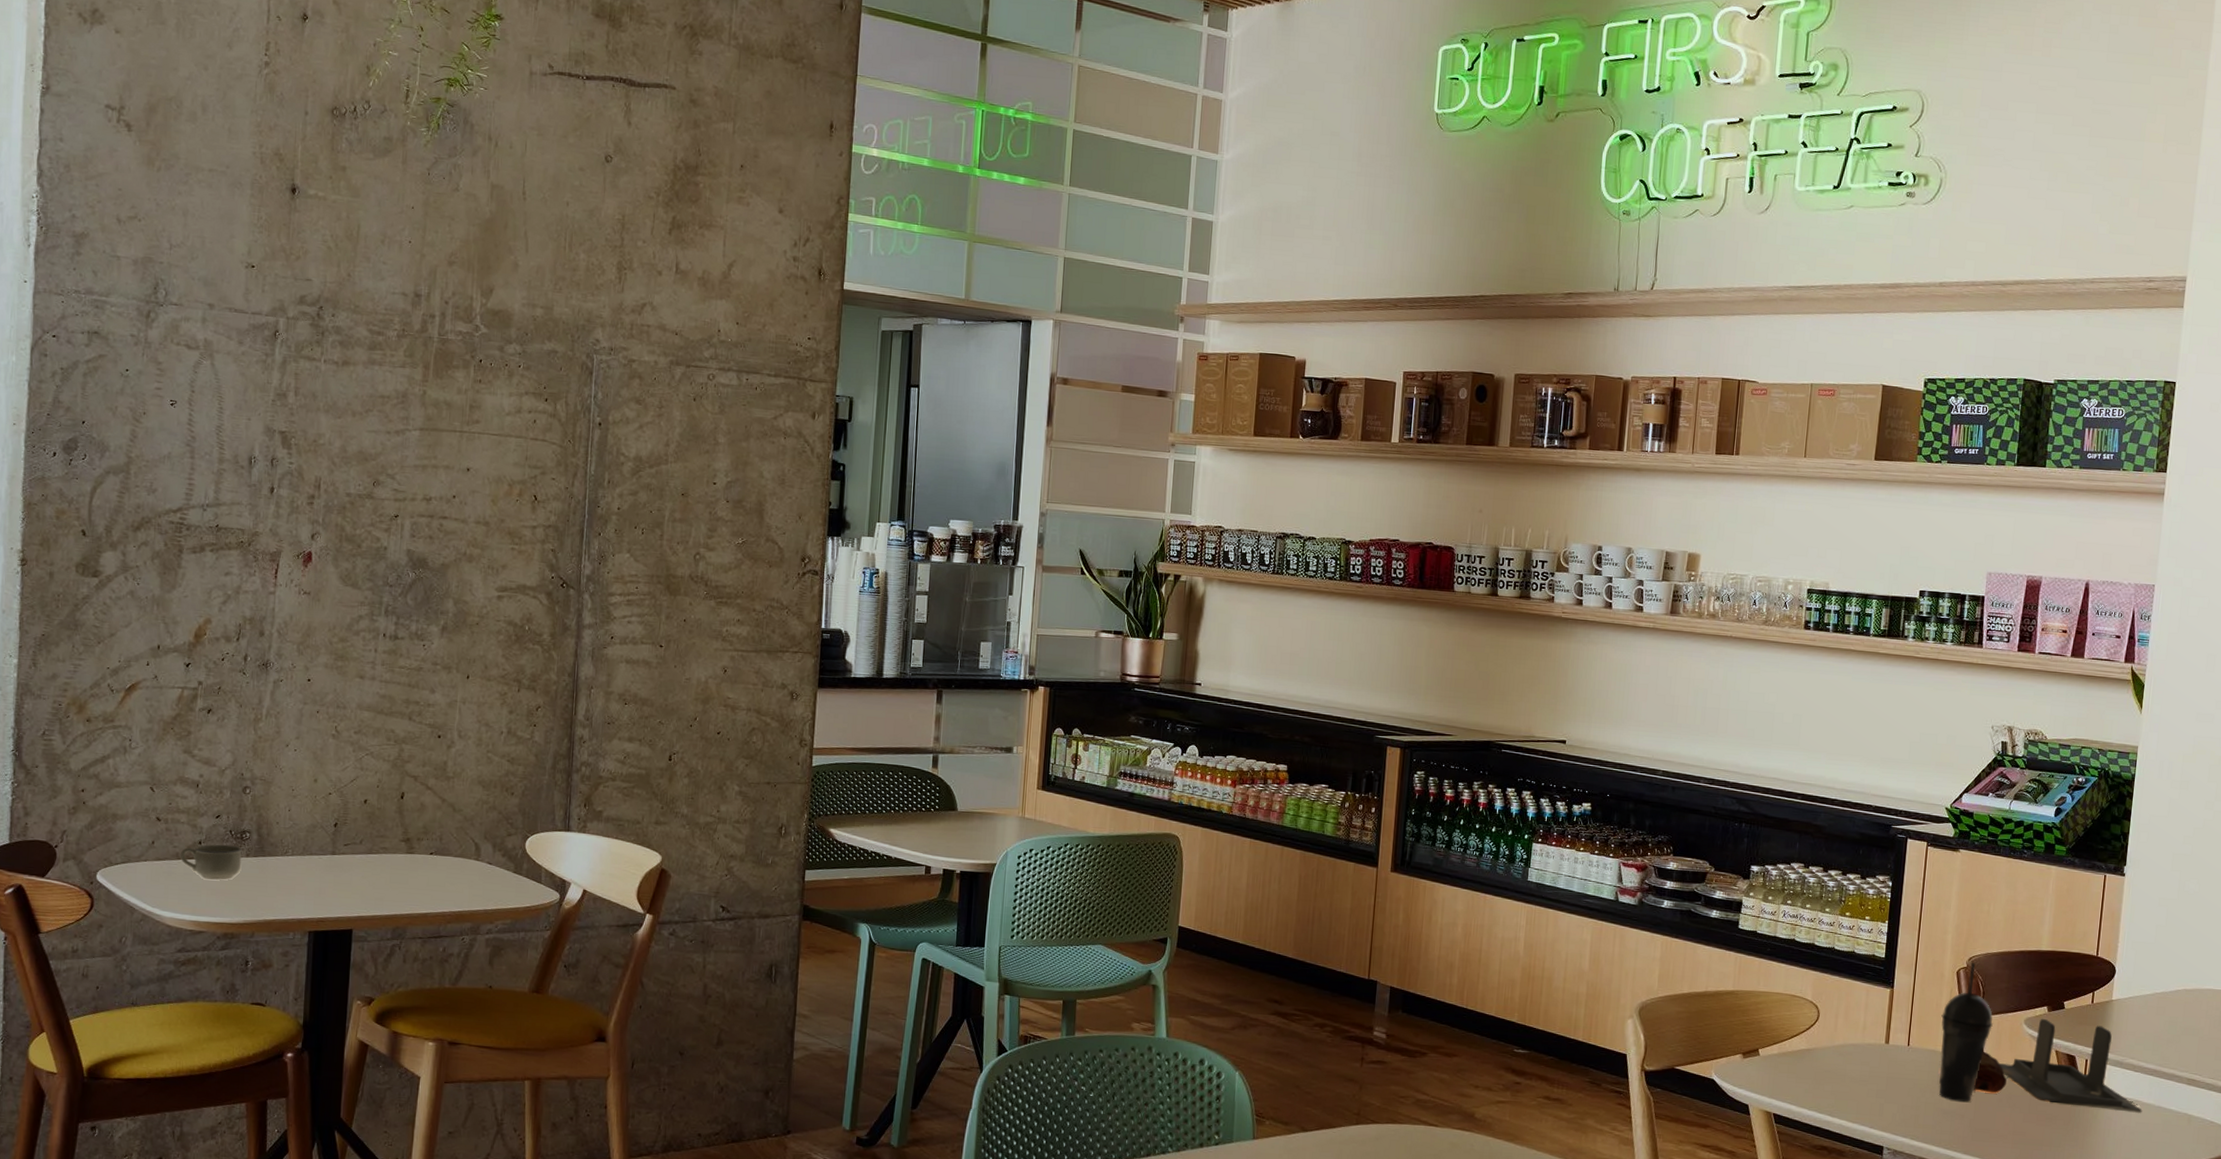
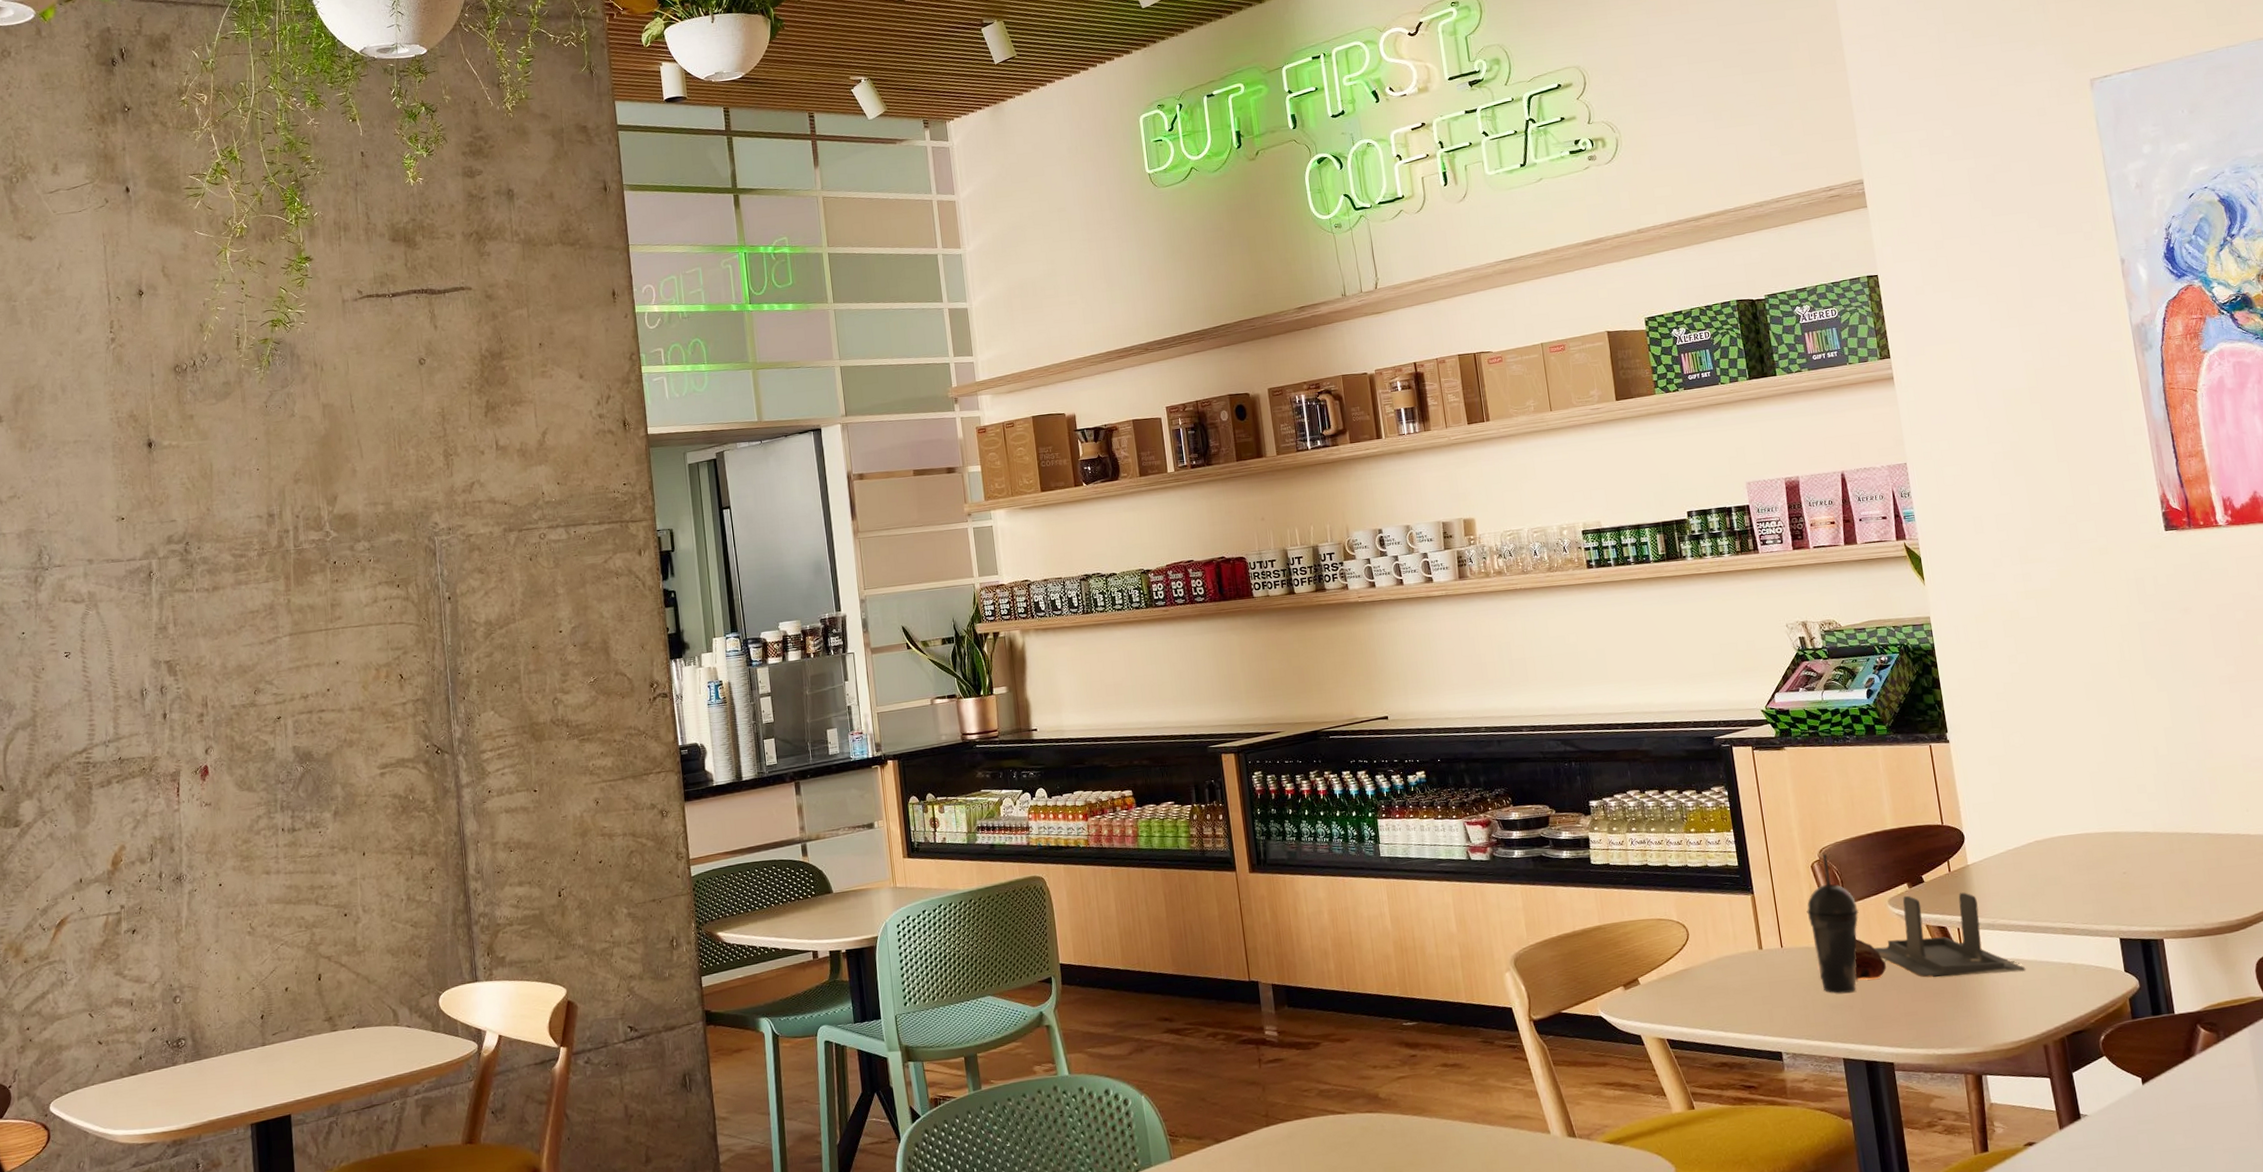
cup: present [180,844,242,880] -> none [123,1054,181,1092]

